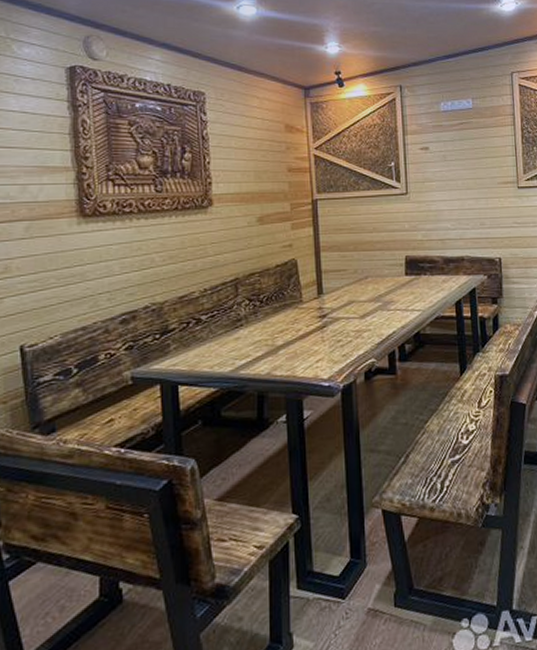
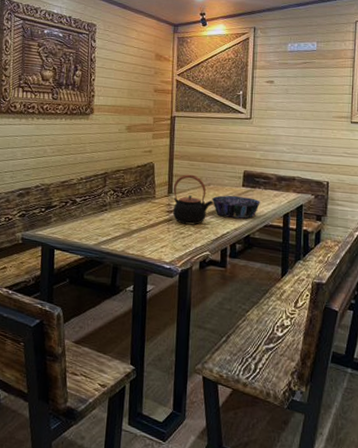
teapot: none [323,268,374,330] -> present [173,174,214,225]
decorative bowl: none [371,287,428,314] -> present [212,195,260,219]

